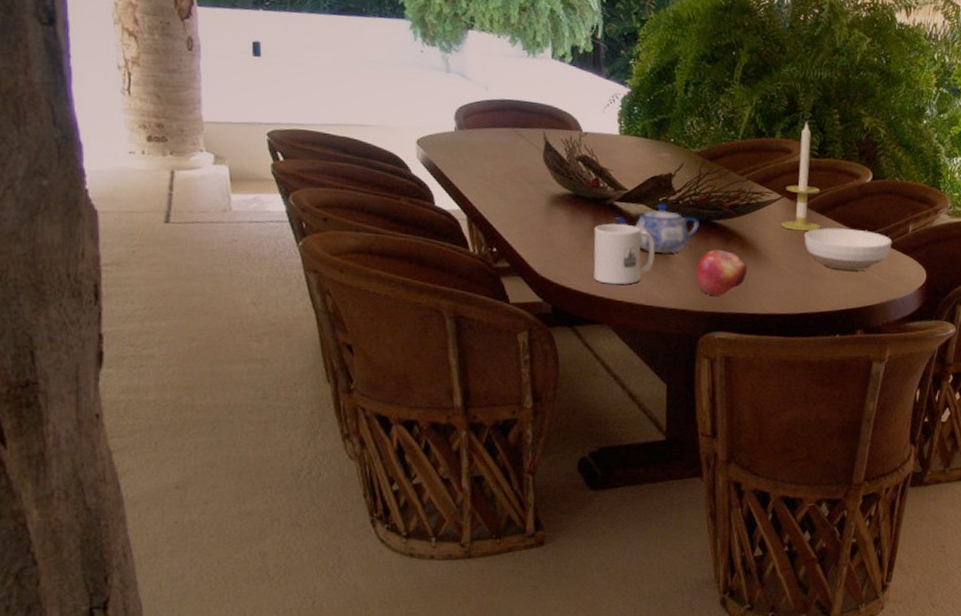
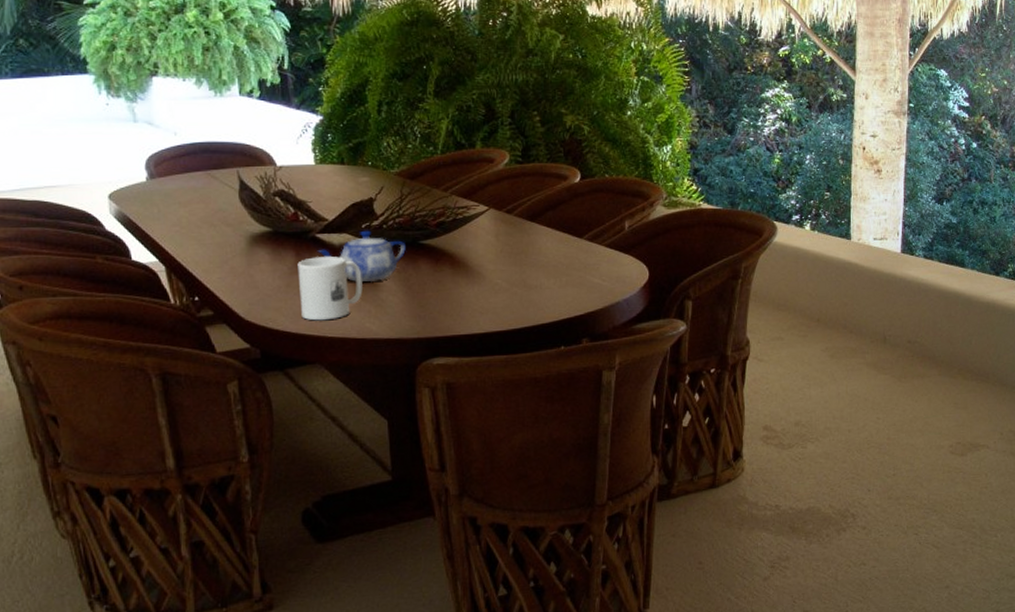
fruit: present [694,249,748,297] -> none [405,271,461,321]
candle: present [781,122,820,232] -> none [491,128,532,242]
bowl: present [804,228,893,271] -> none [516,233,609,277]

